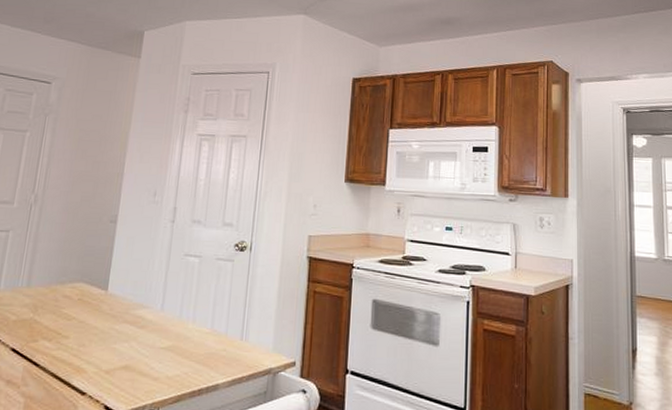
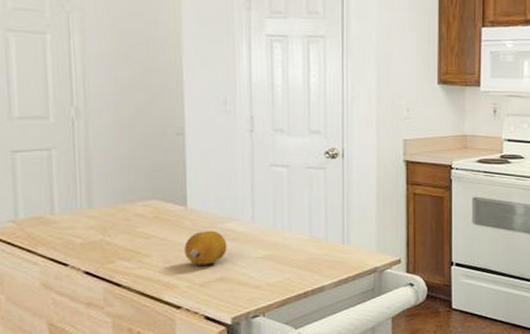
fruit: none [98,316,136,352] -> present [184,230,227,266]

